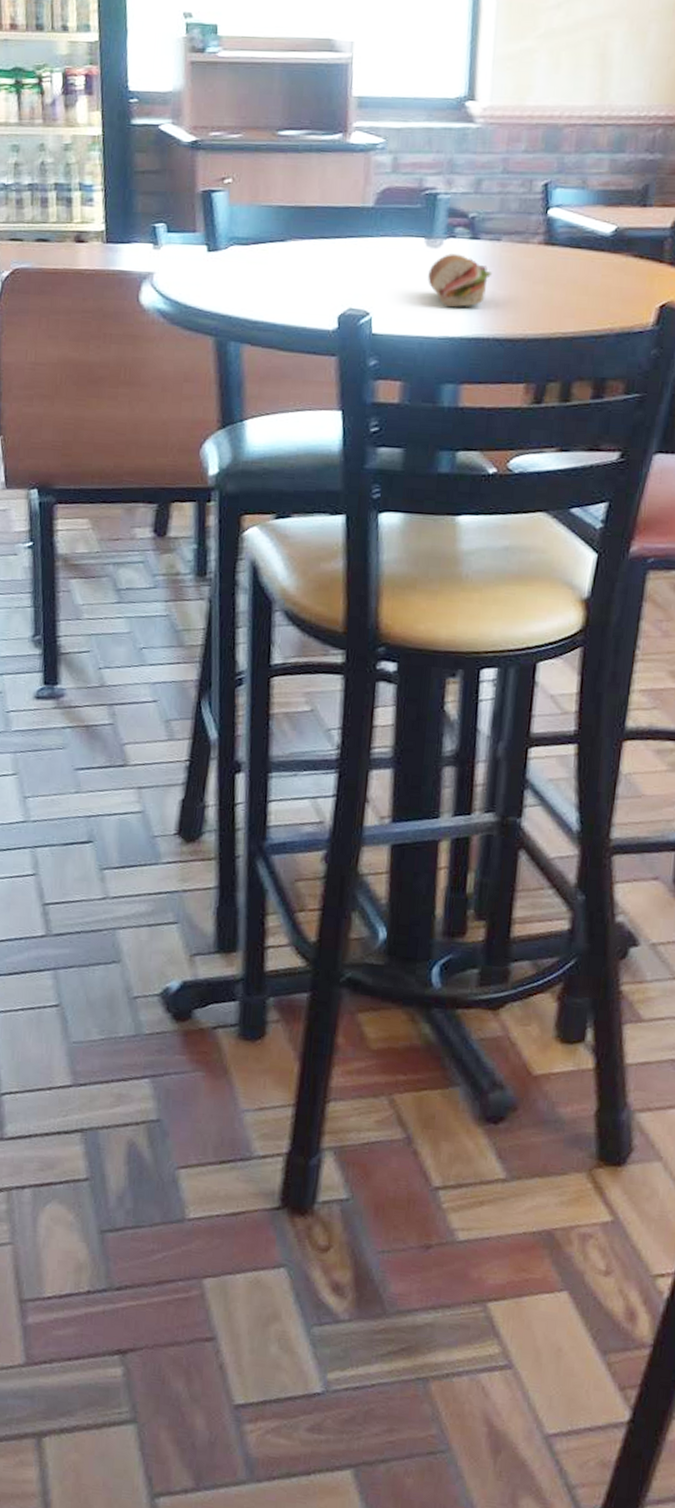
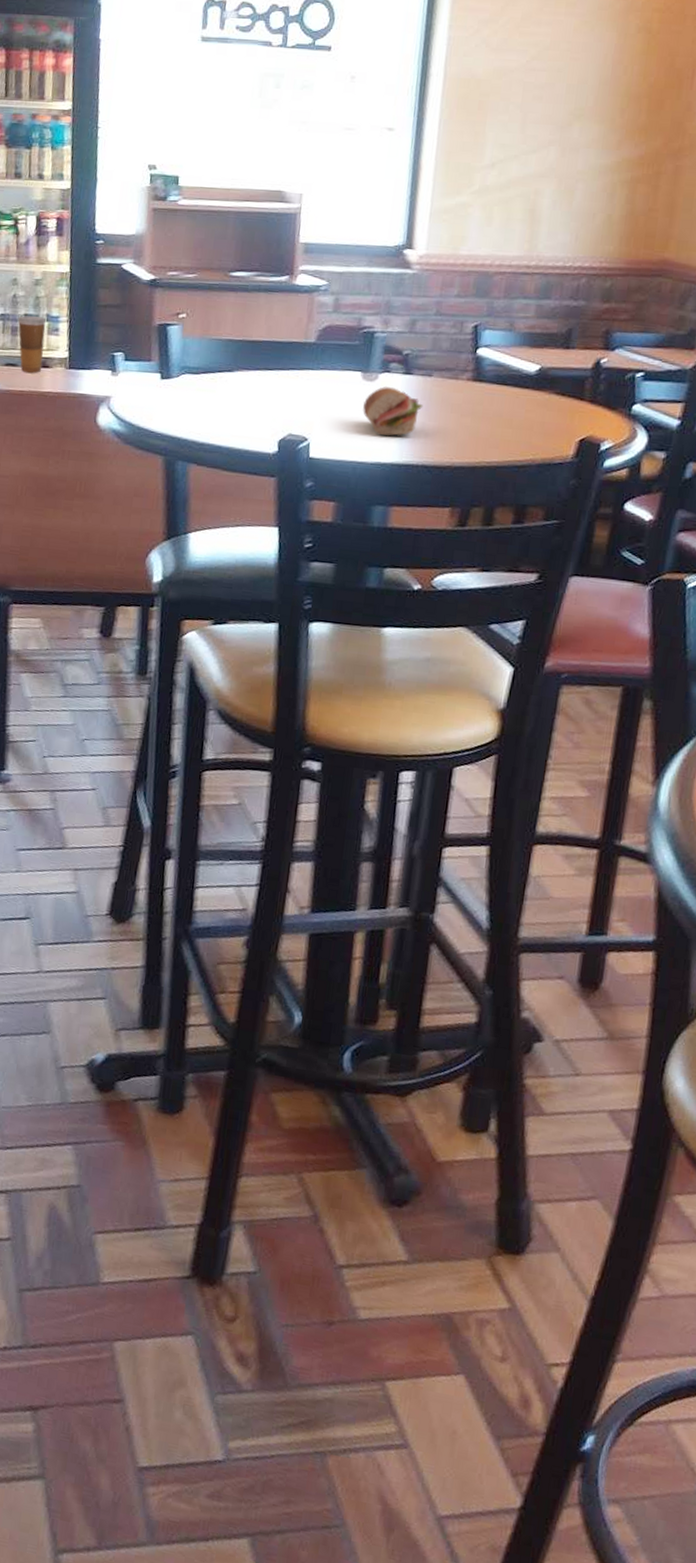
beverage cup: none [47,185,79,250] -> present [17,315,46,374]

